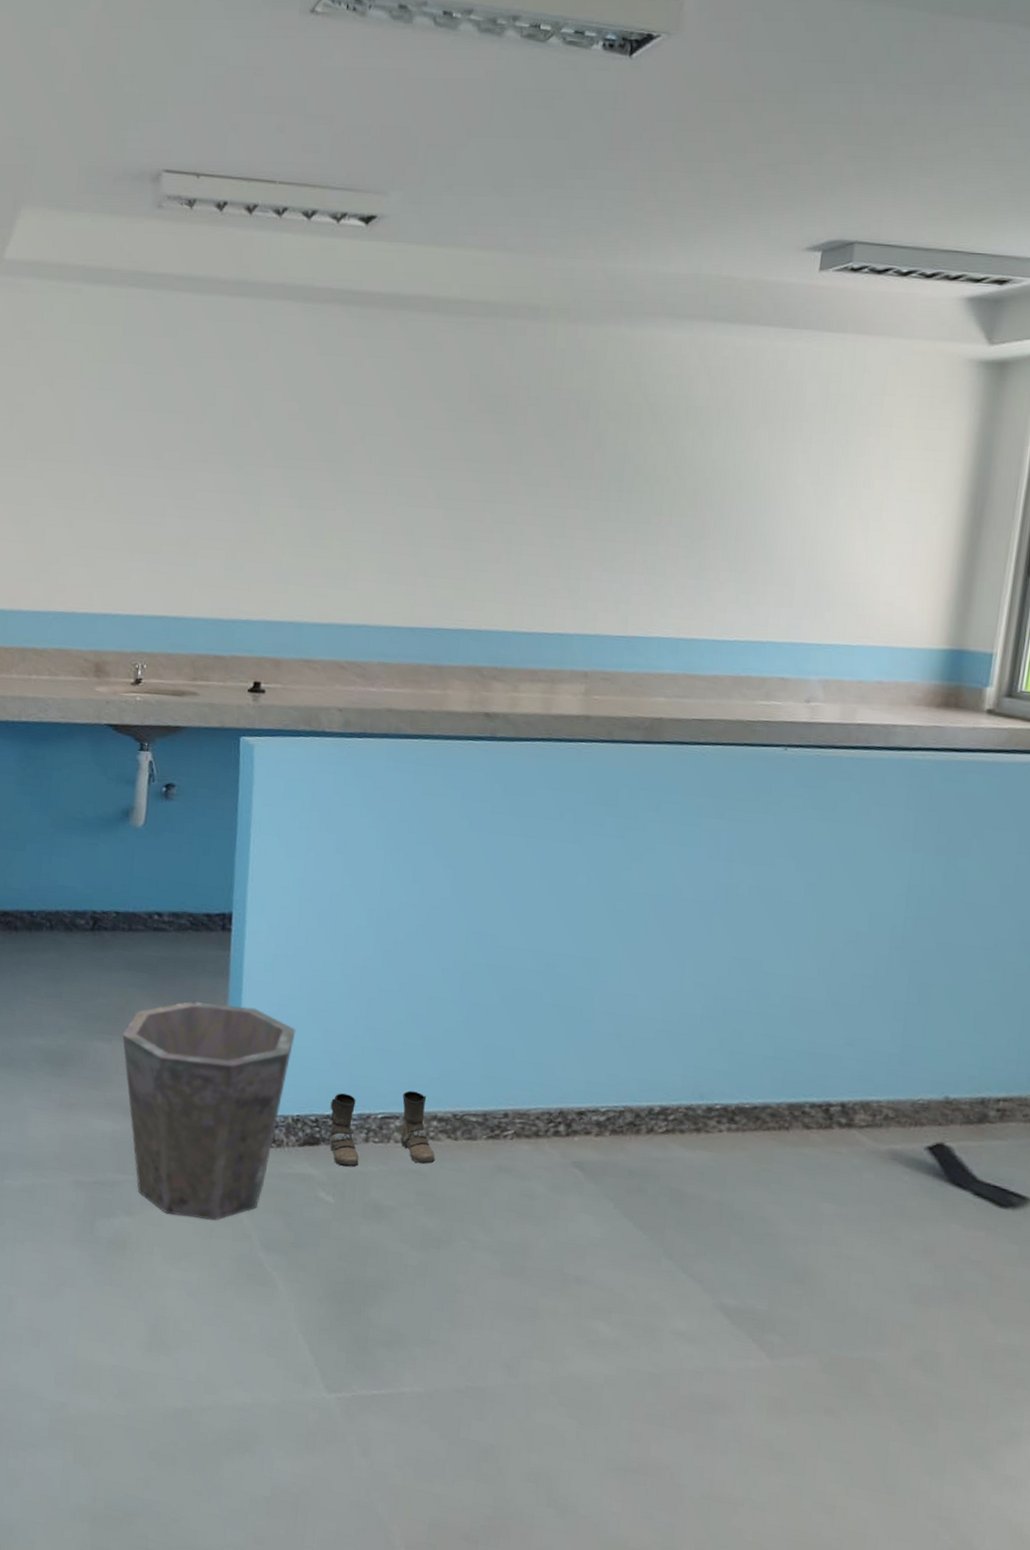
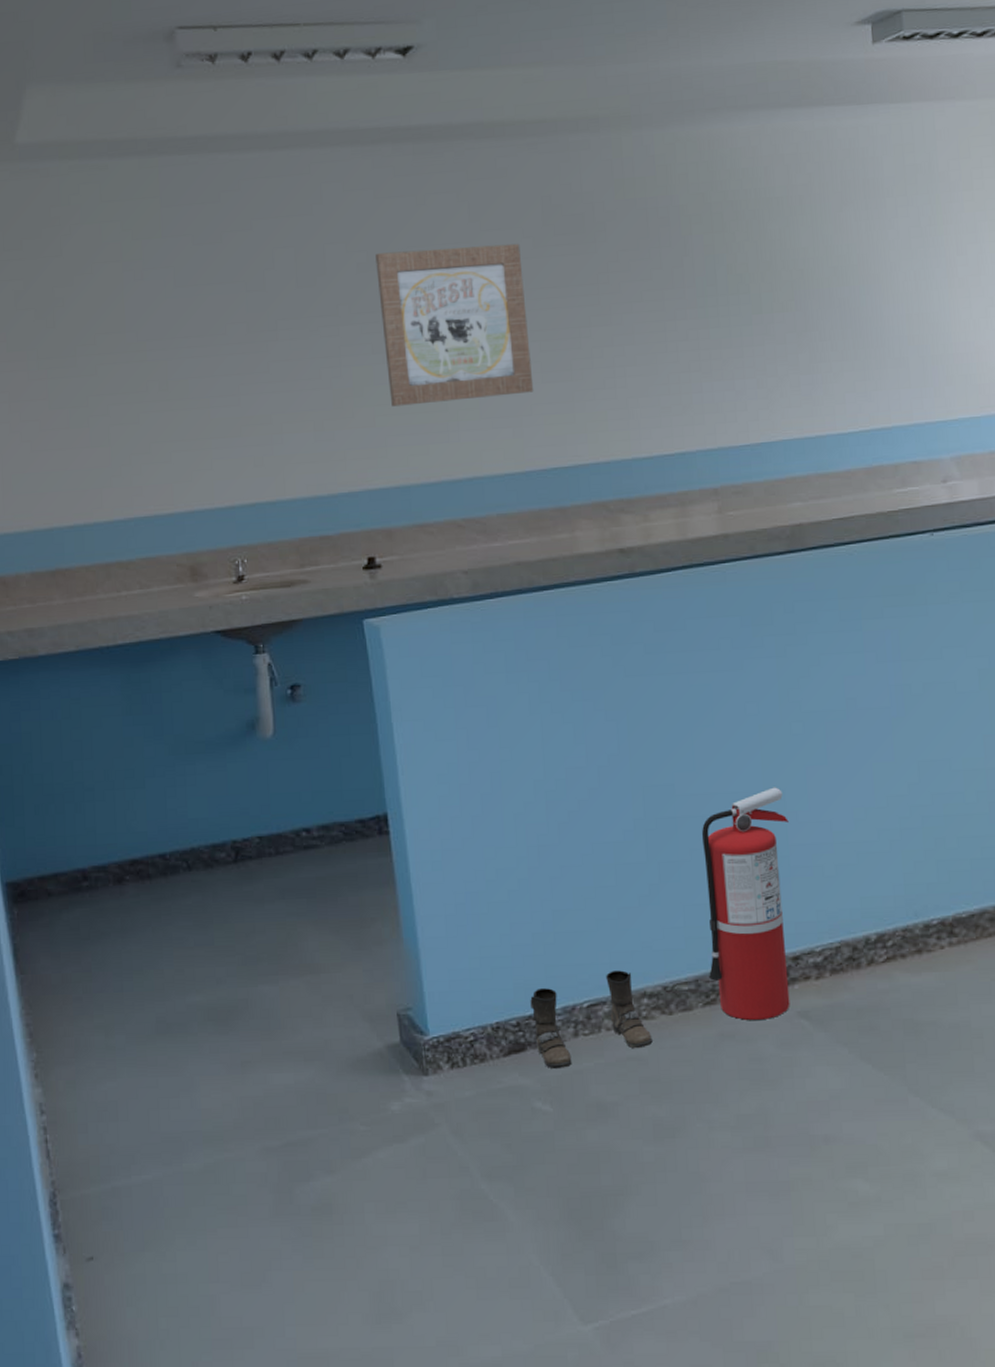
waste bin: present [122,1001,296,1221] -> none [289,914,479,1164]
wall art: none [299,405,443,556] -> present [375,243,534,407]
fire extinguisher: none [497,955,597,1163] -> present [701,787,790,1020]

